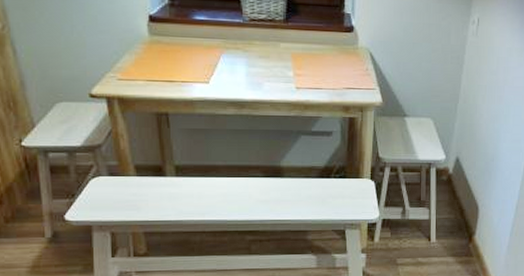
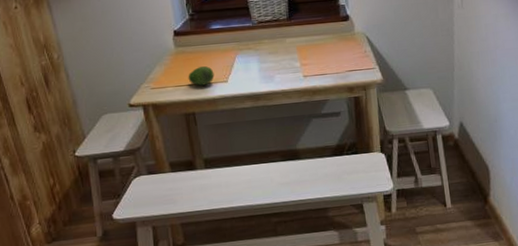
fruit: none [162,61,194,84] -> present [188,65,215,86]

